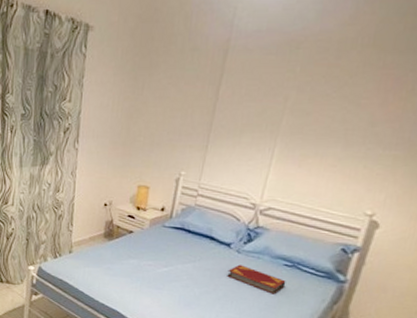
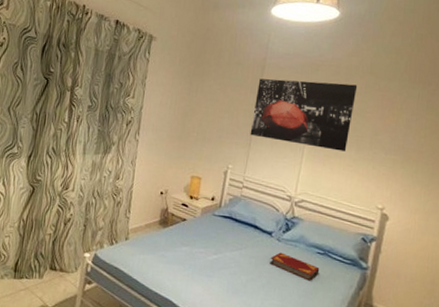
wall art: none [207,63,353,149] -> present [250,78,358,151]

